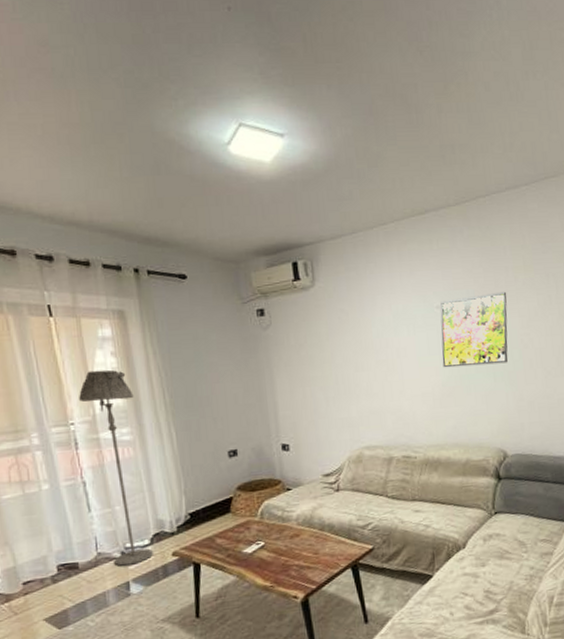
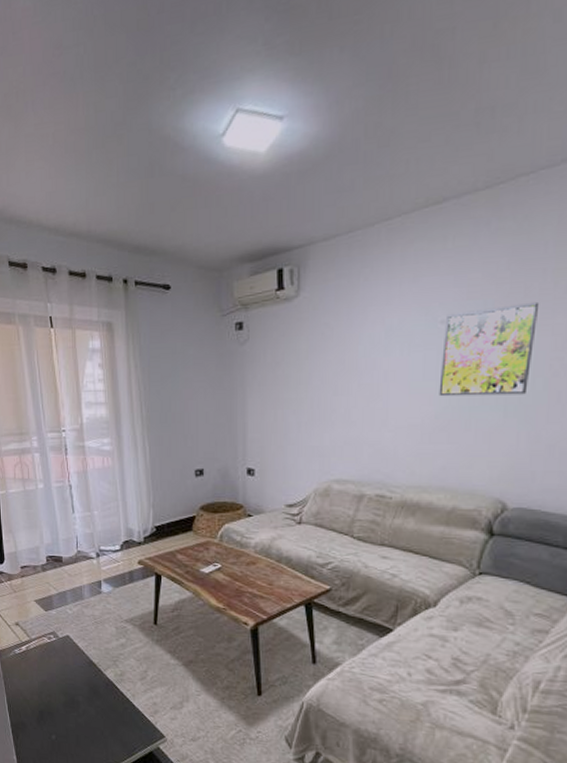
floor lamp: present [79,370,153,566] -> none [70,381,122,566]

